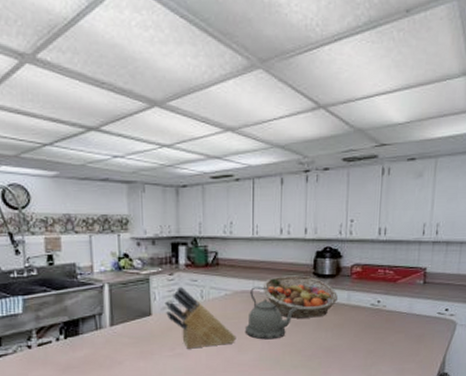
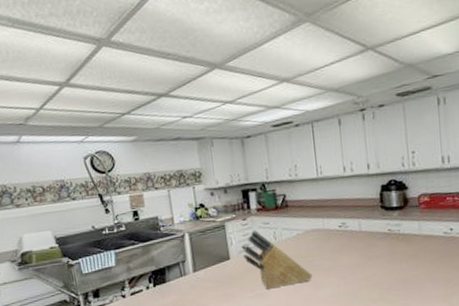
kettle: present [245,287,297,340] -> none [319,224,369,276]
fruit basket: present [263,275,337,318] -> none [332,209,408,253]

